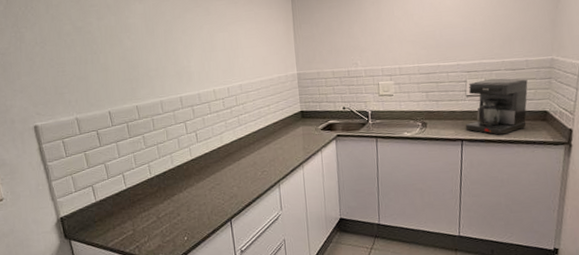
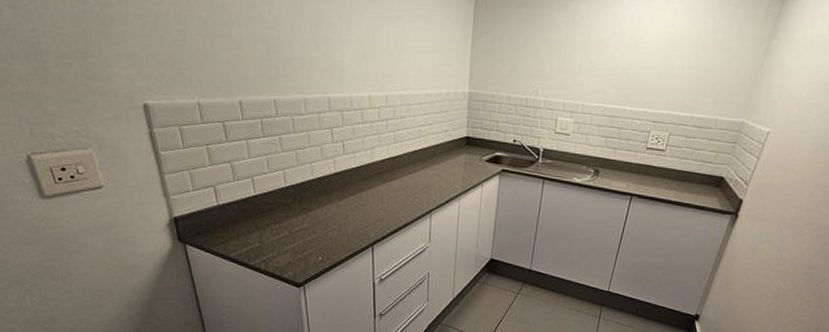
coffee maker: present [465,78,528,135] -> none [638,133,712,195]

